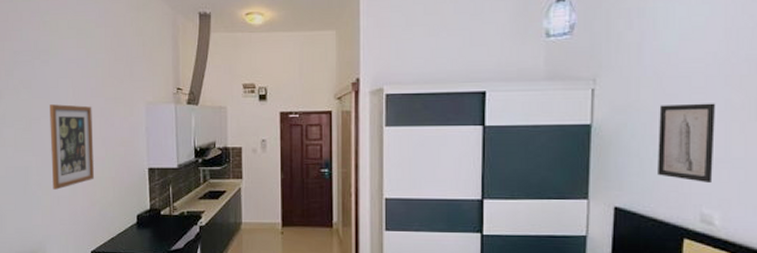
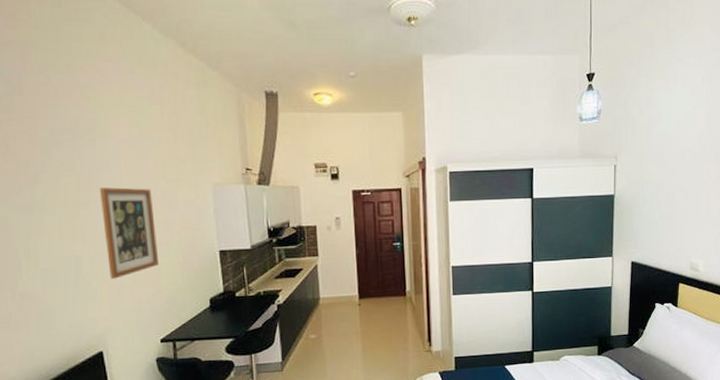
wall art: present [658,103,716,182] -> none [661,175,701,238]

